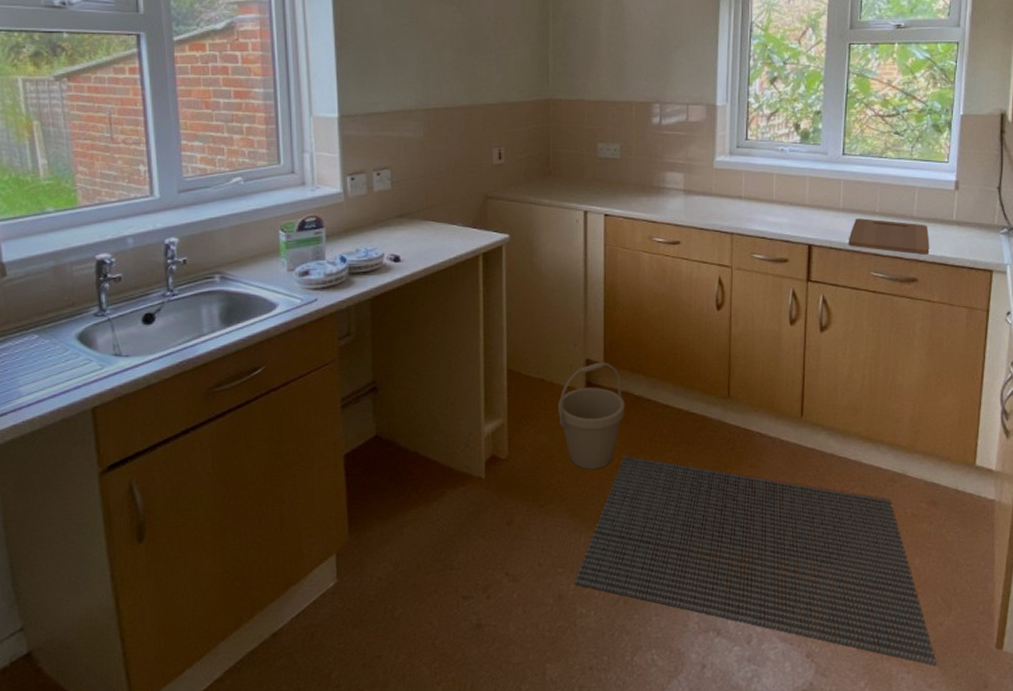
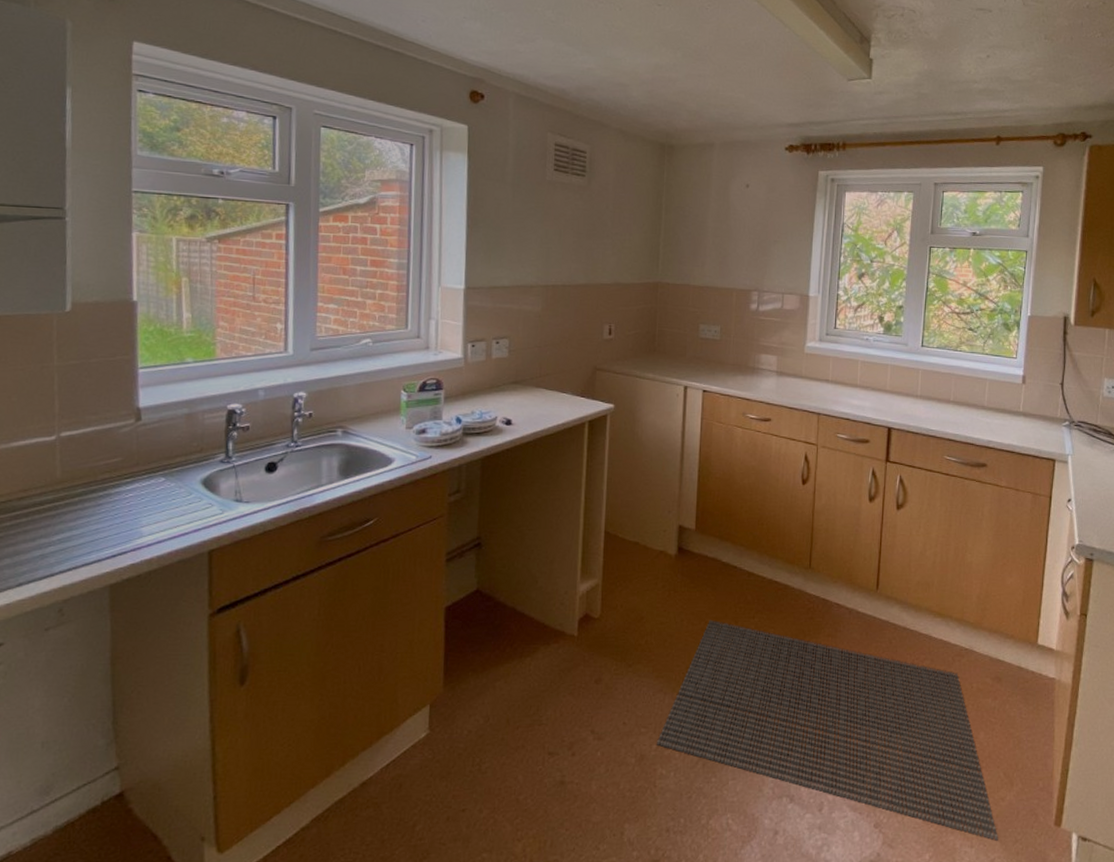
bucket: present [558,362,625,470] -> none [650,529,713,632]
cutting board: present [848,218,930,256] -> none [924,405,999,443]

